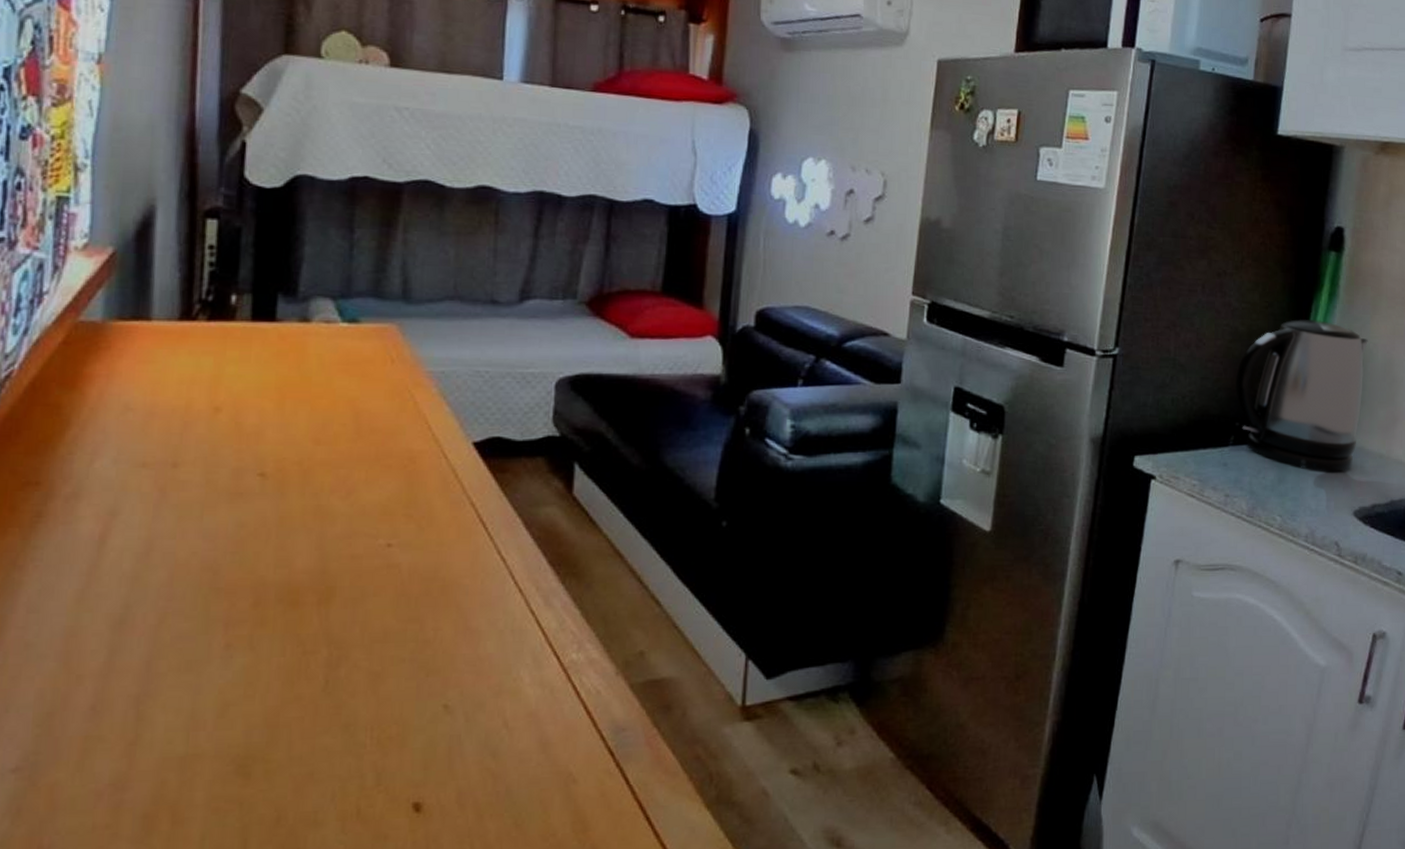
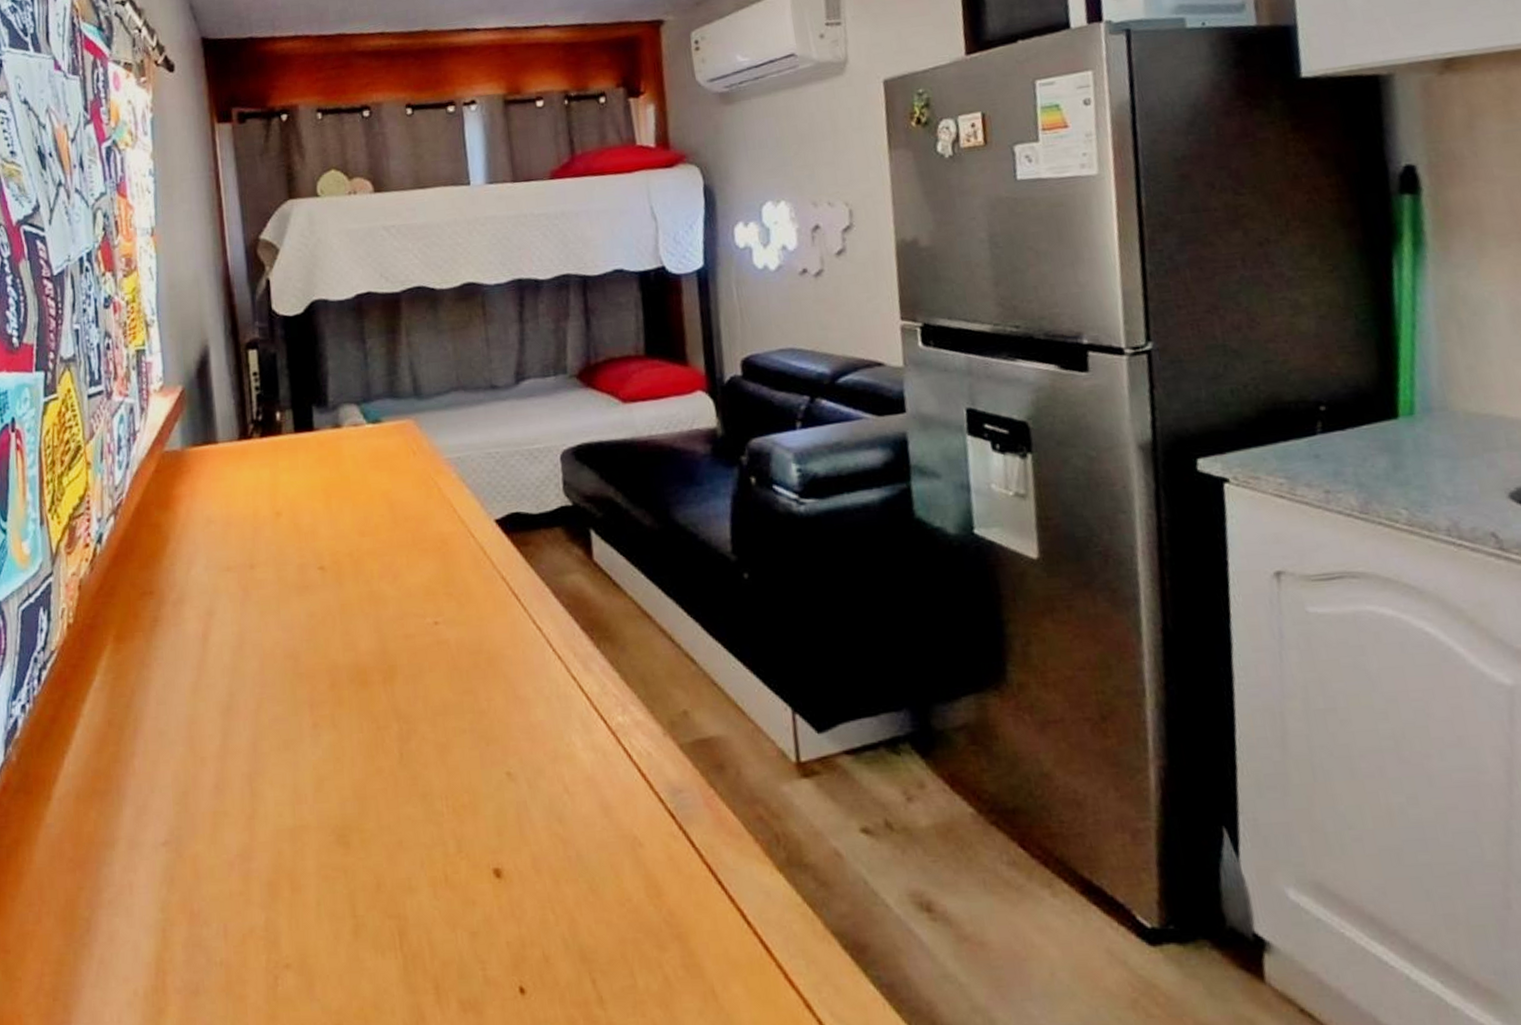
kettle: present [1236,318,1368,471] -> none [1307,275,1495,450]

